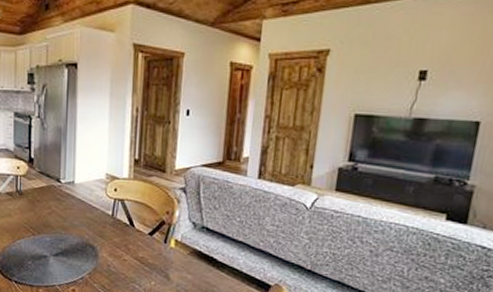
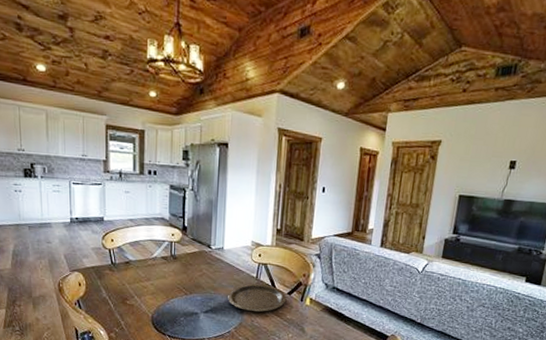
plate: none [80,223,148,256] -> present [228,284,287,313]

